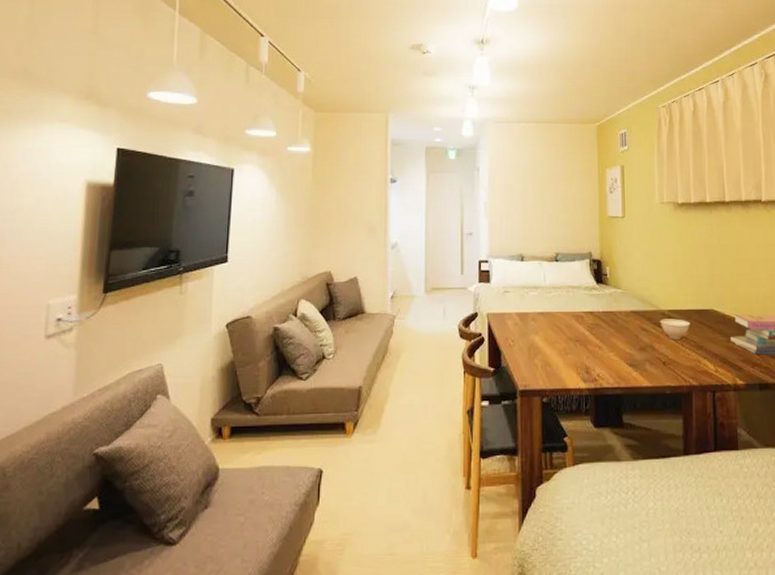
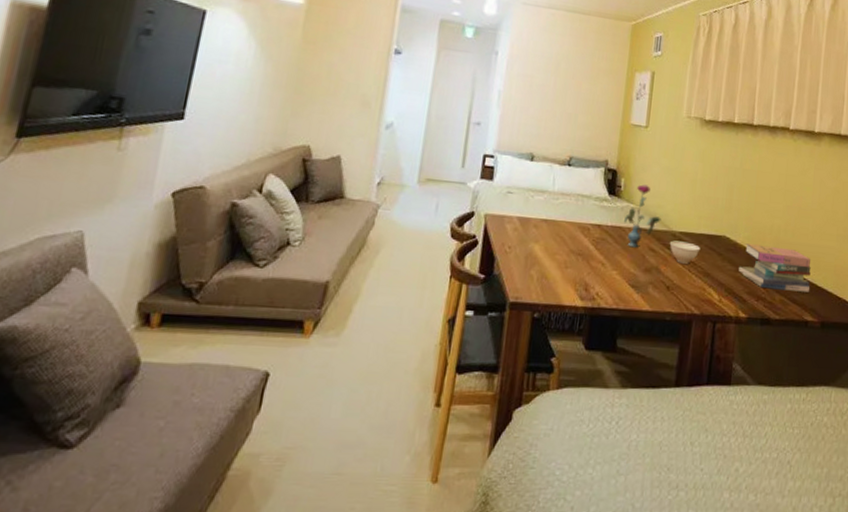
vase: none [613,270,649,329] -> present [623,184,661,248]

